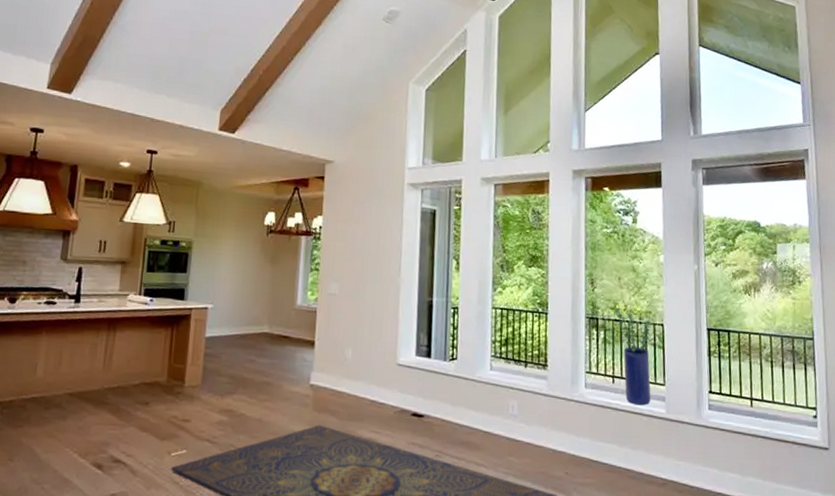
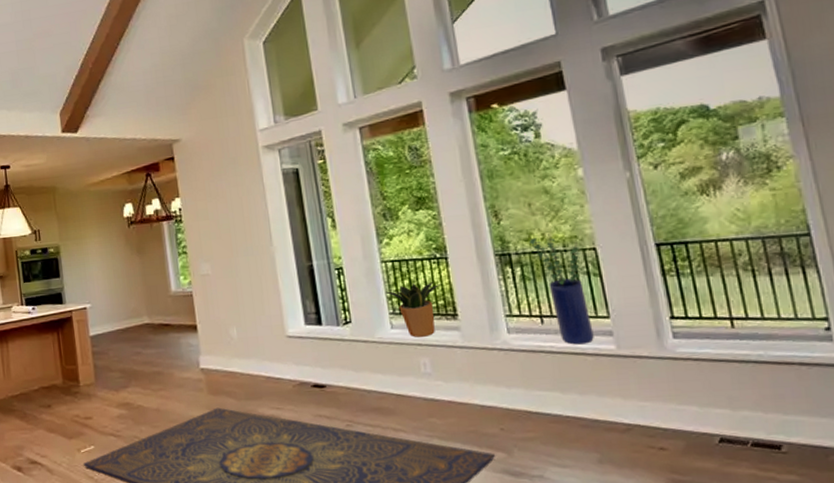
potted plant: none [490,331,539,383] -> present [385,282,441,338]

